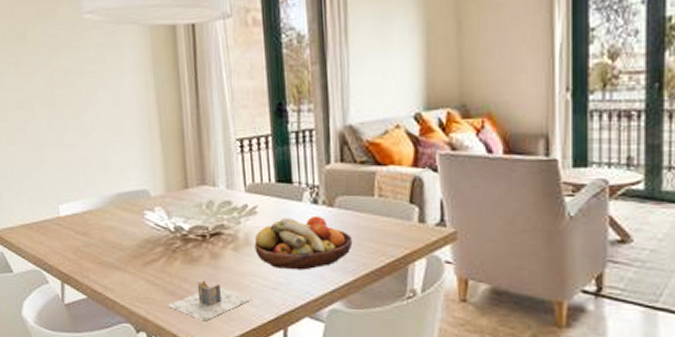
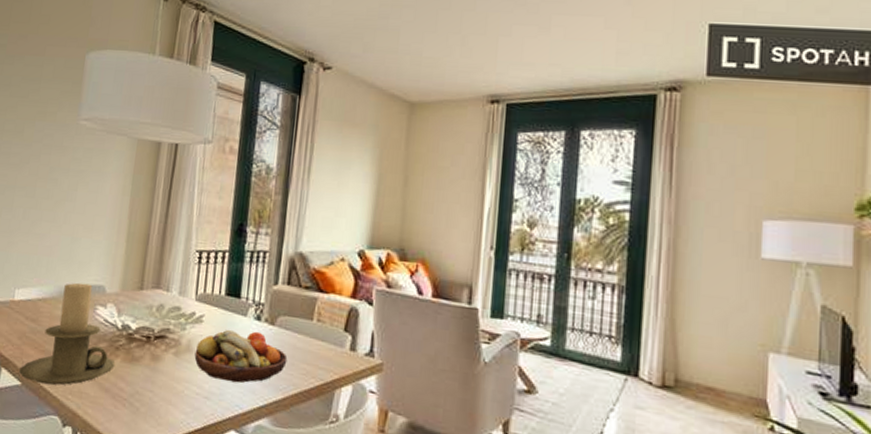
candle holder: none [82,190,176,295] -> present [19,282,115,385]
napkin holder: present [167,280,253,322] -> none [99,381,184,423]

